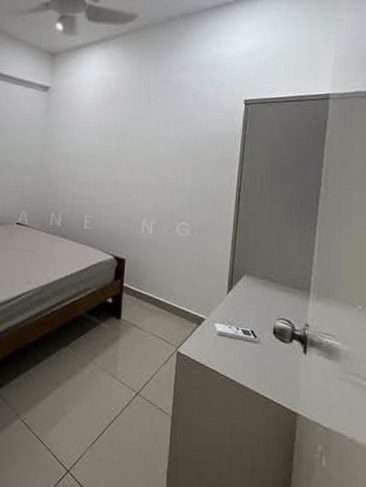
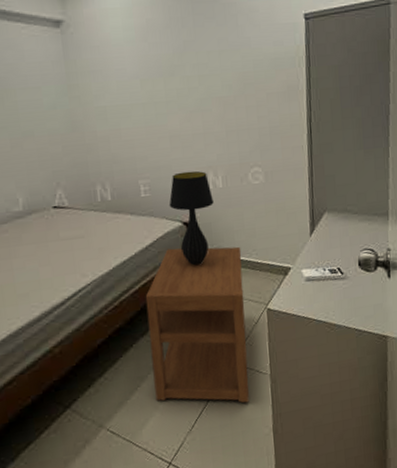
nightstand: none [66,276,161,437] -> present [145,246,249,403]
table lamp: none [105,214,143,297] -> present [169,171,214,266]

